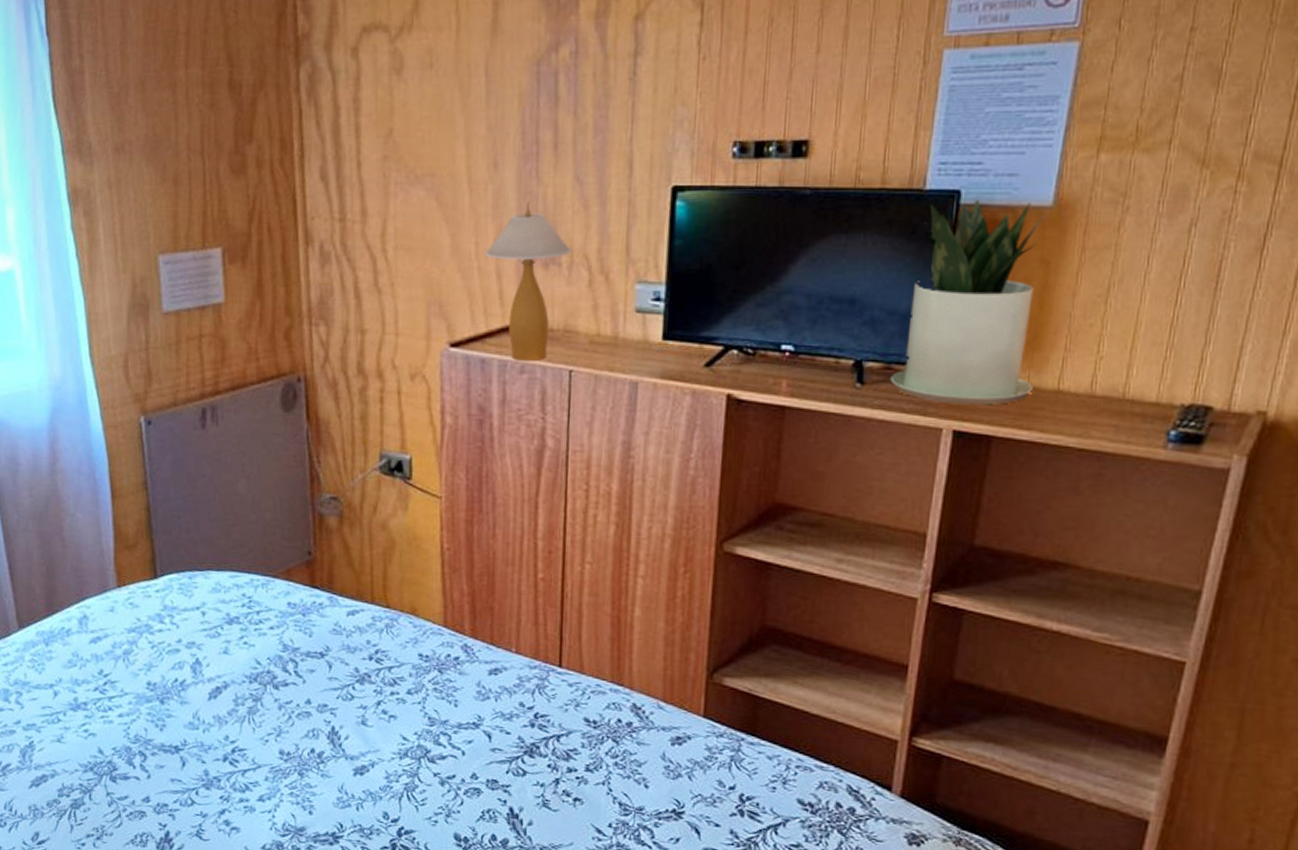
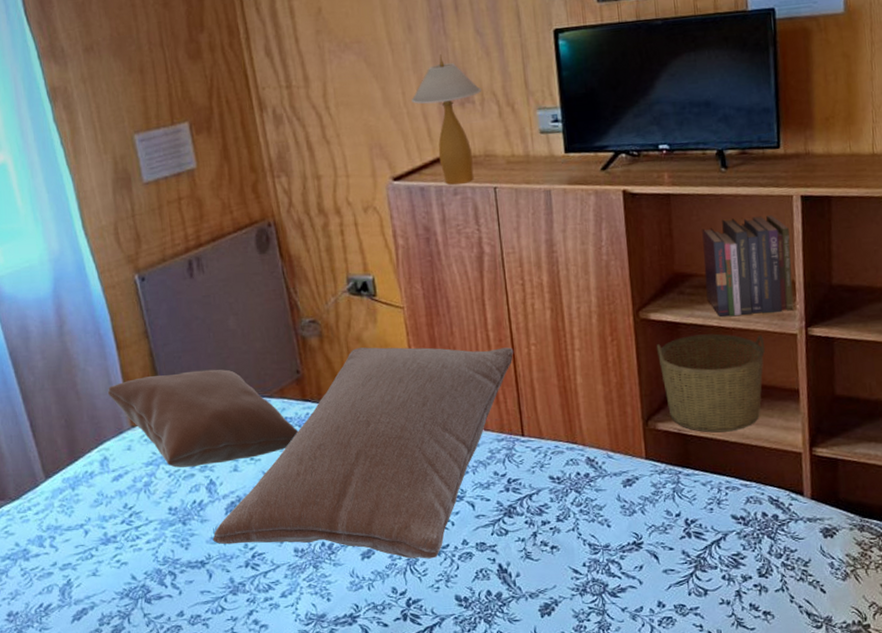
cushion: none [95,533,302,642] -> present [107,369,299,468]
pillow: none [191,536,564,788] -> present [212,347,514,559]
basket: none [737,580,874,702] -> present [656,333,765,433]
books: none [811,446,930,569] -> present [702,215,794,317]
planter: present [890,199,1045,405] -> none [746,12,856,175]

